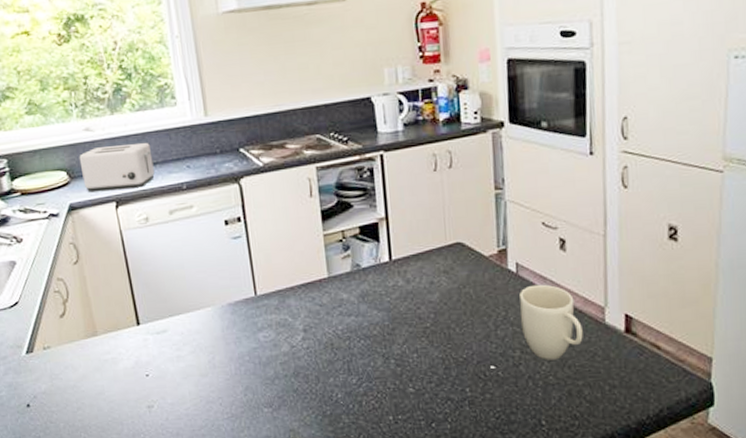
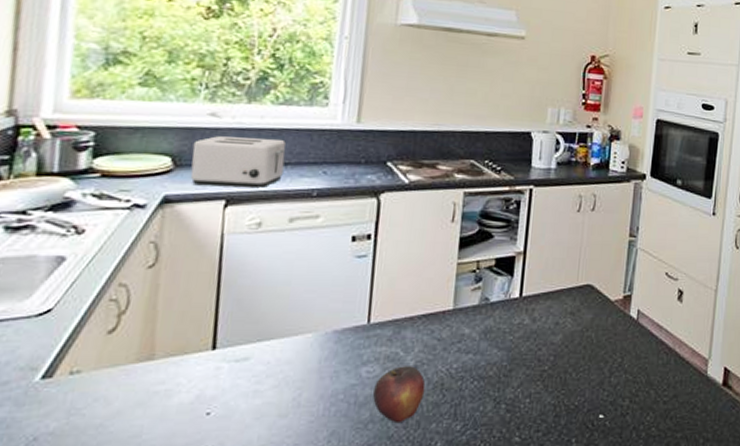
fruit: none [273,330,318,379] -> present [373,366,426,424]
mug: present [518,284,583,360] -> none [633,333,687,411]

